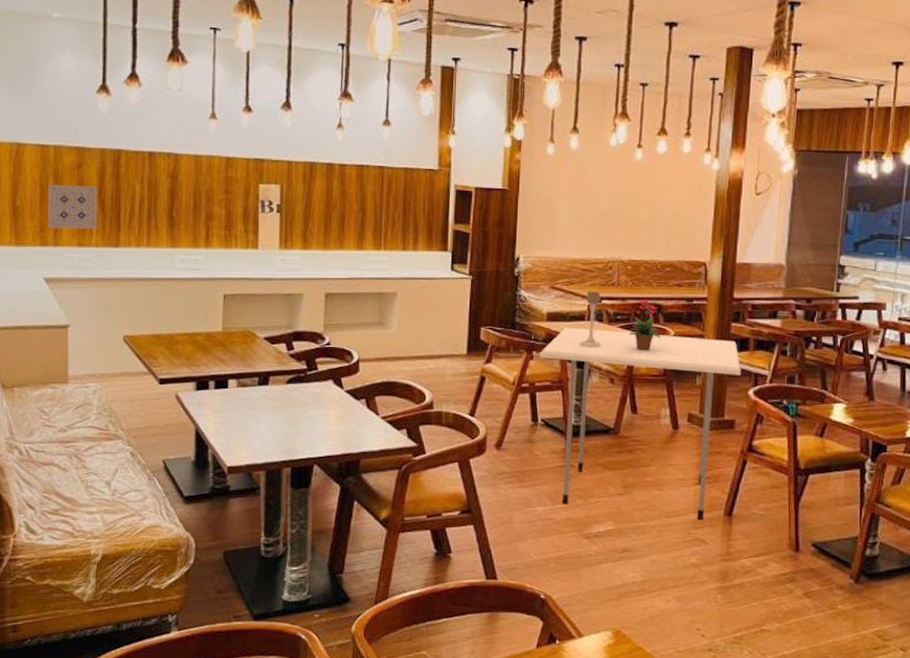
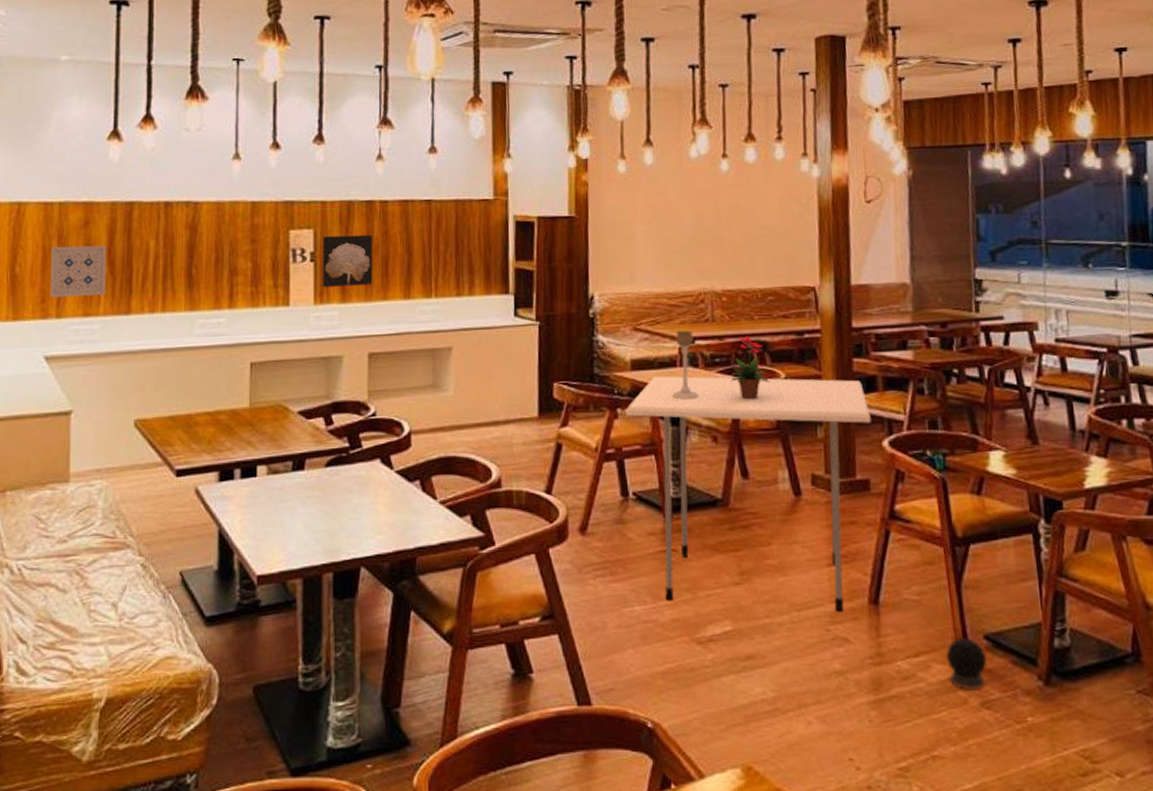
wall art: none [287,192,332,236] -> present [322,234,373,287]
speaker: none [781,545,813,584] -> present [947,638,987,690]

